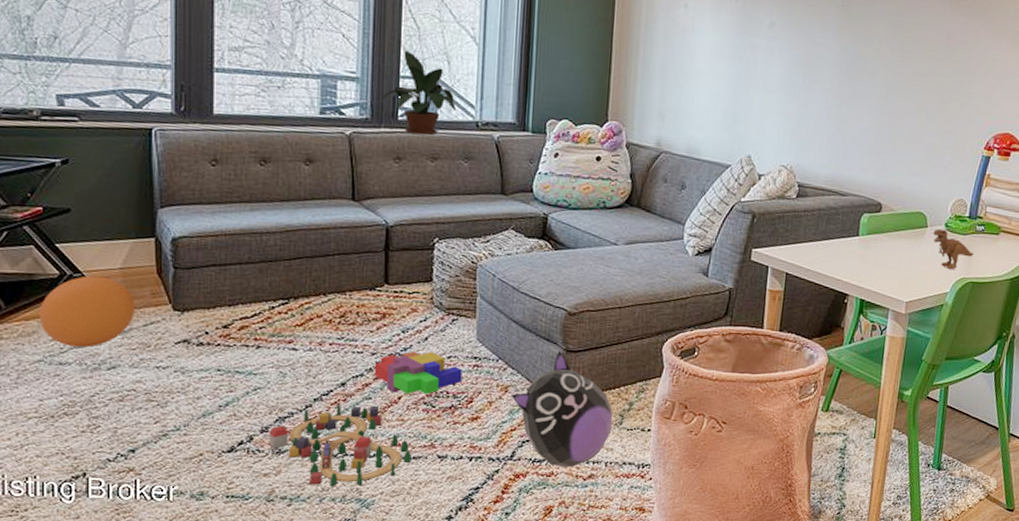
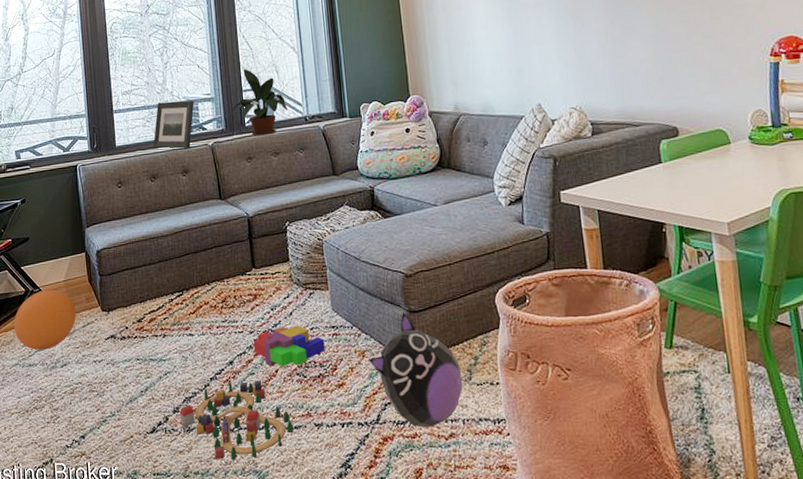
picture frame: none [267,70,332,133] -> present [153,100,194,149]
toy dinosaur: present [933,228,973,270] -> none [738,143,787,183]

